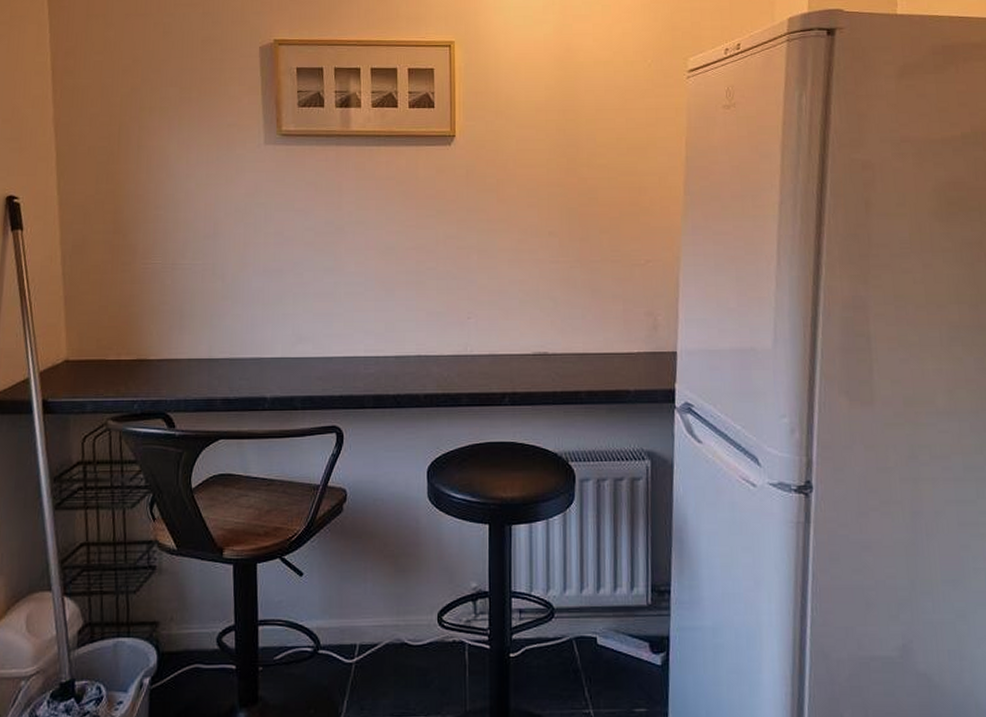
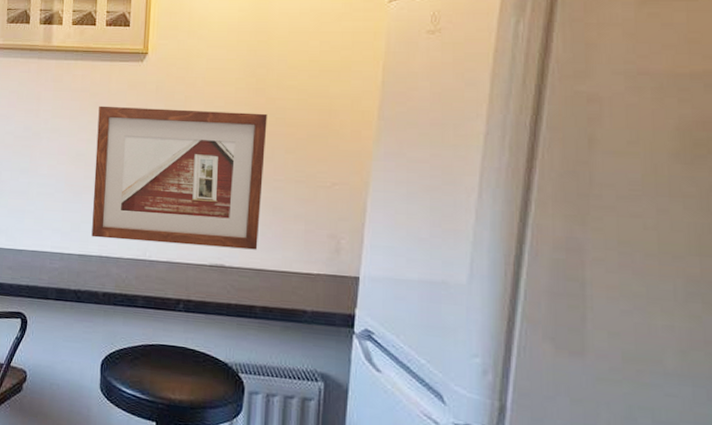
picture frame: none [407,194,581,336] -> present [91,105,268,250]

